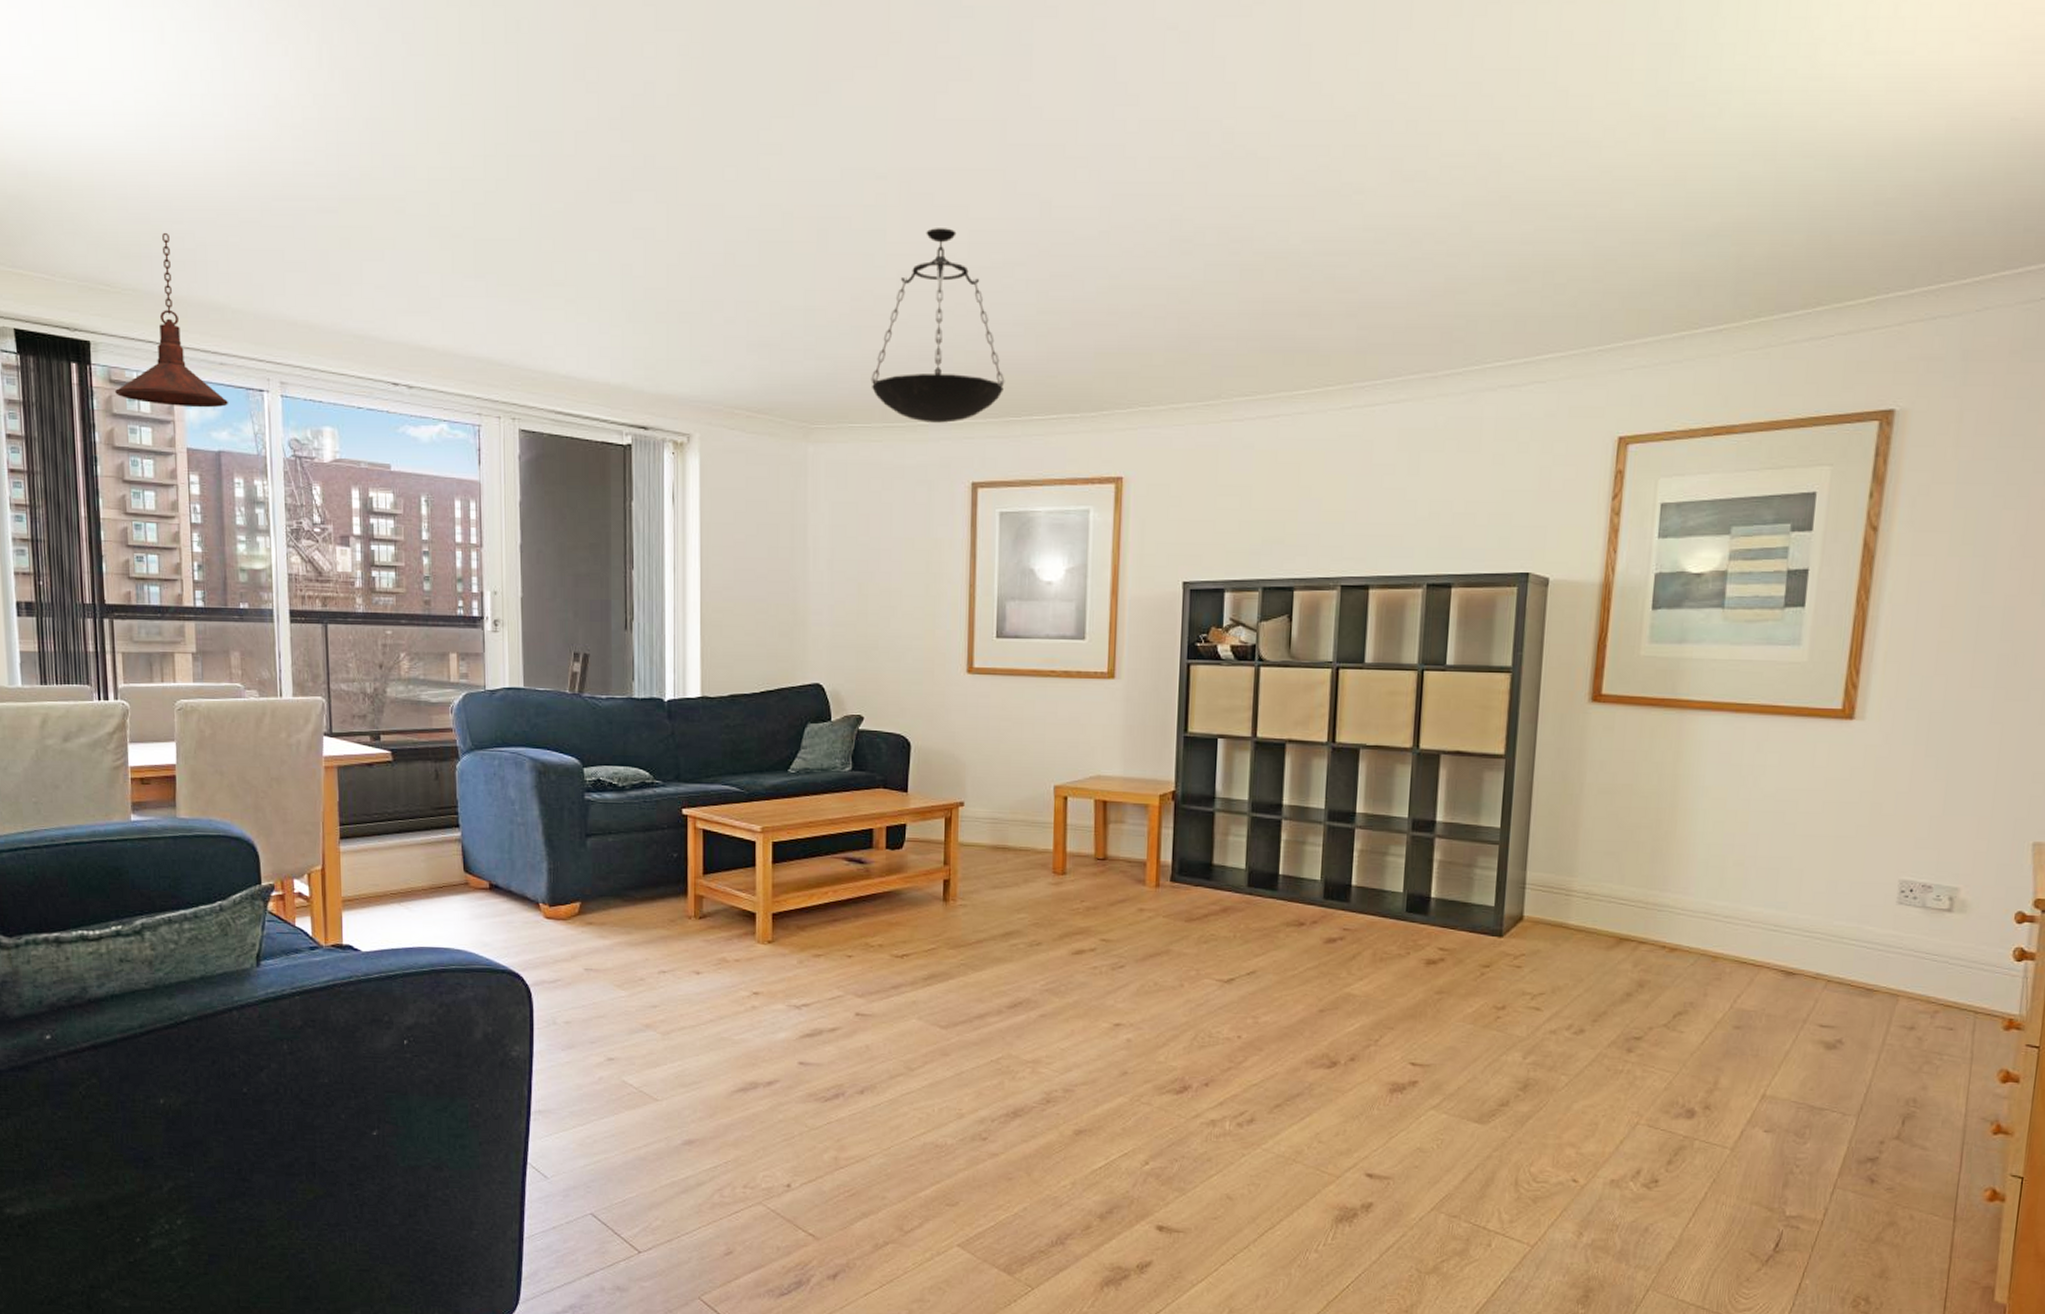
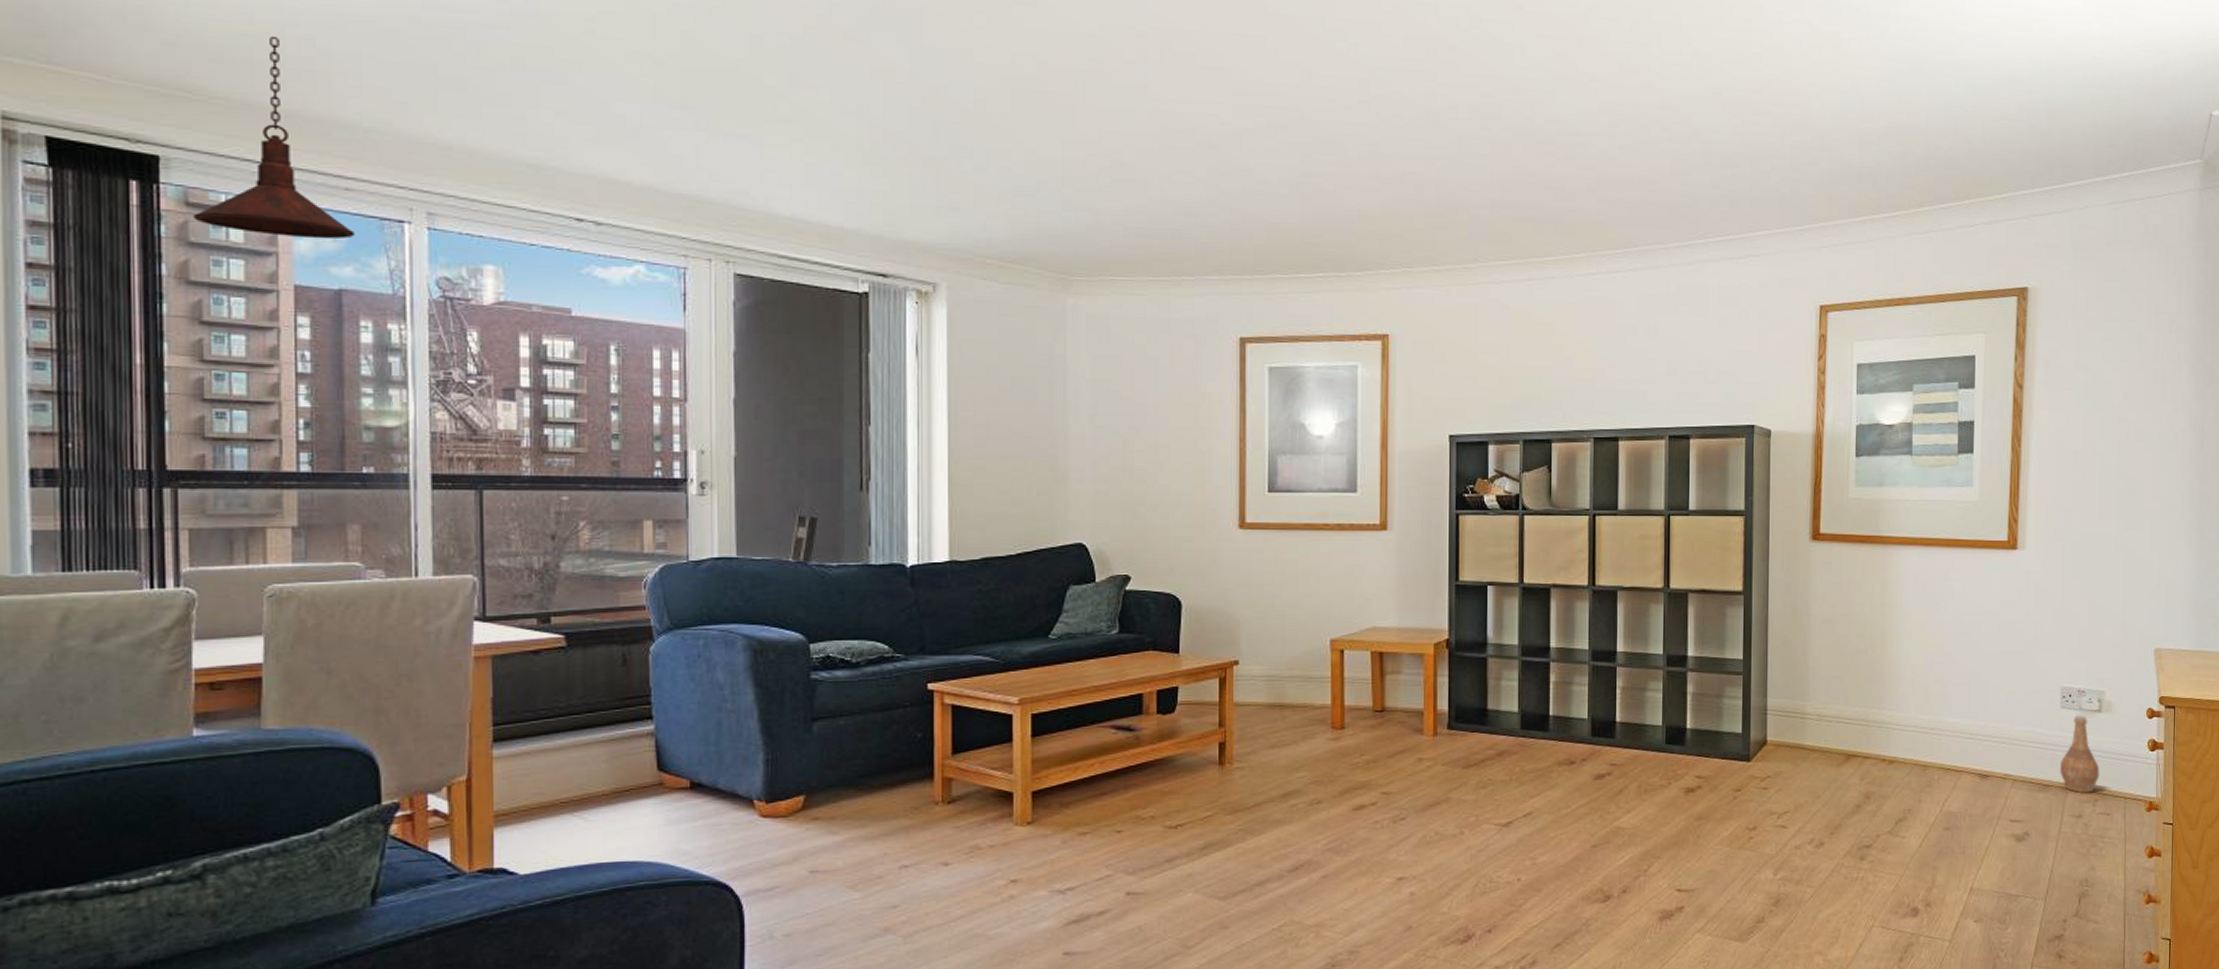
pendant lamp: present [871,228,1005,423] -> none [1133,88,1271,278]
vase: none [1889,912,1944,1003] -> present [2059,714,2100,794]

